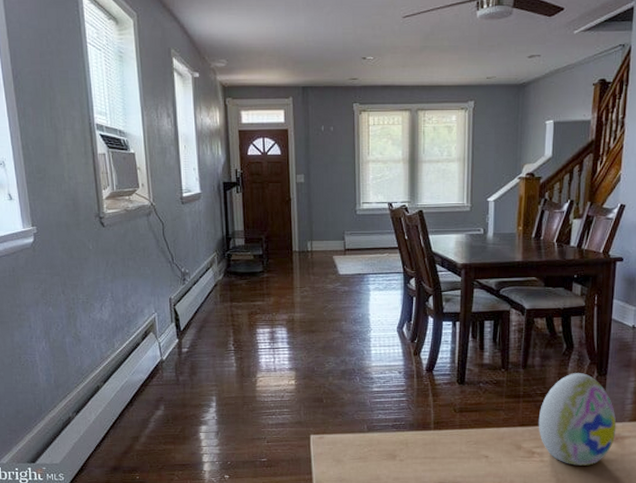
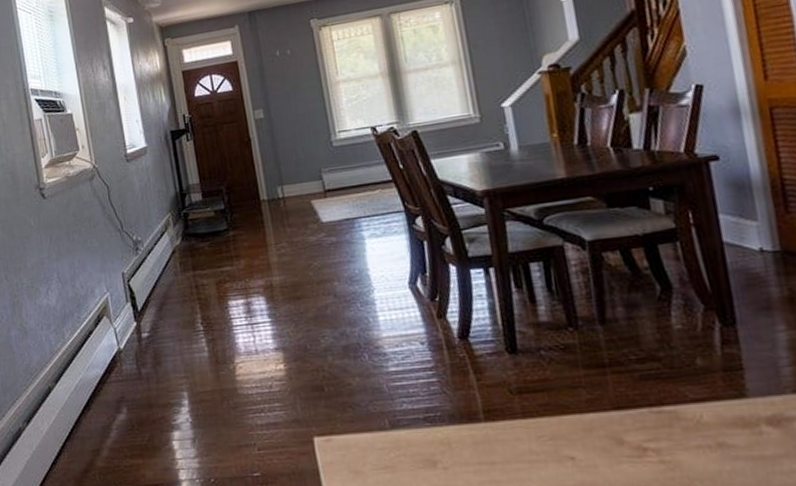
decorative egg: present [538,373,617,466] -> none [640,324,776,467]

